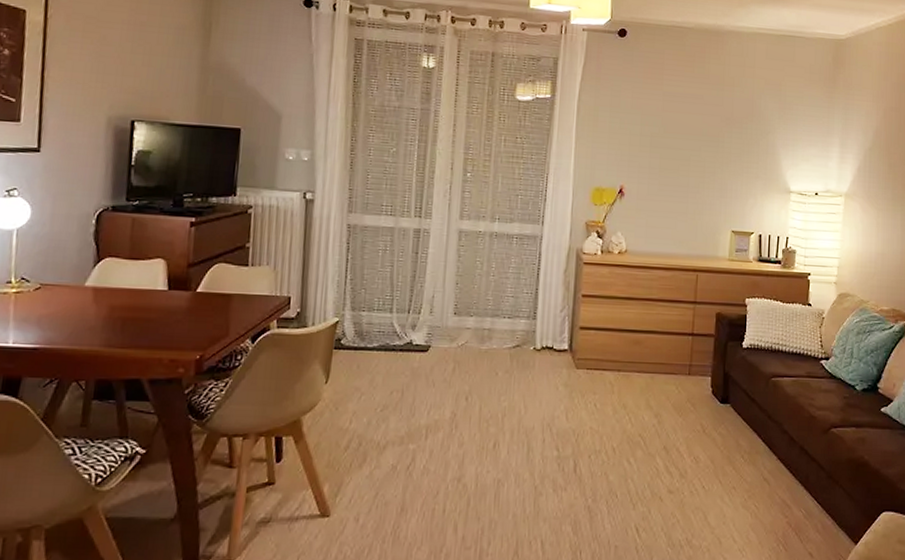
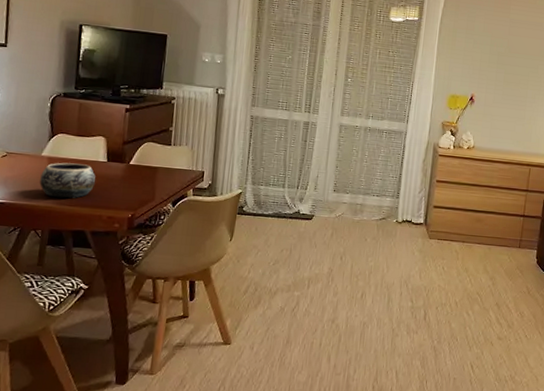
decorative bowl: none [82,293,154,339] -> present [39,162,96,199]

